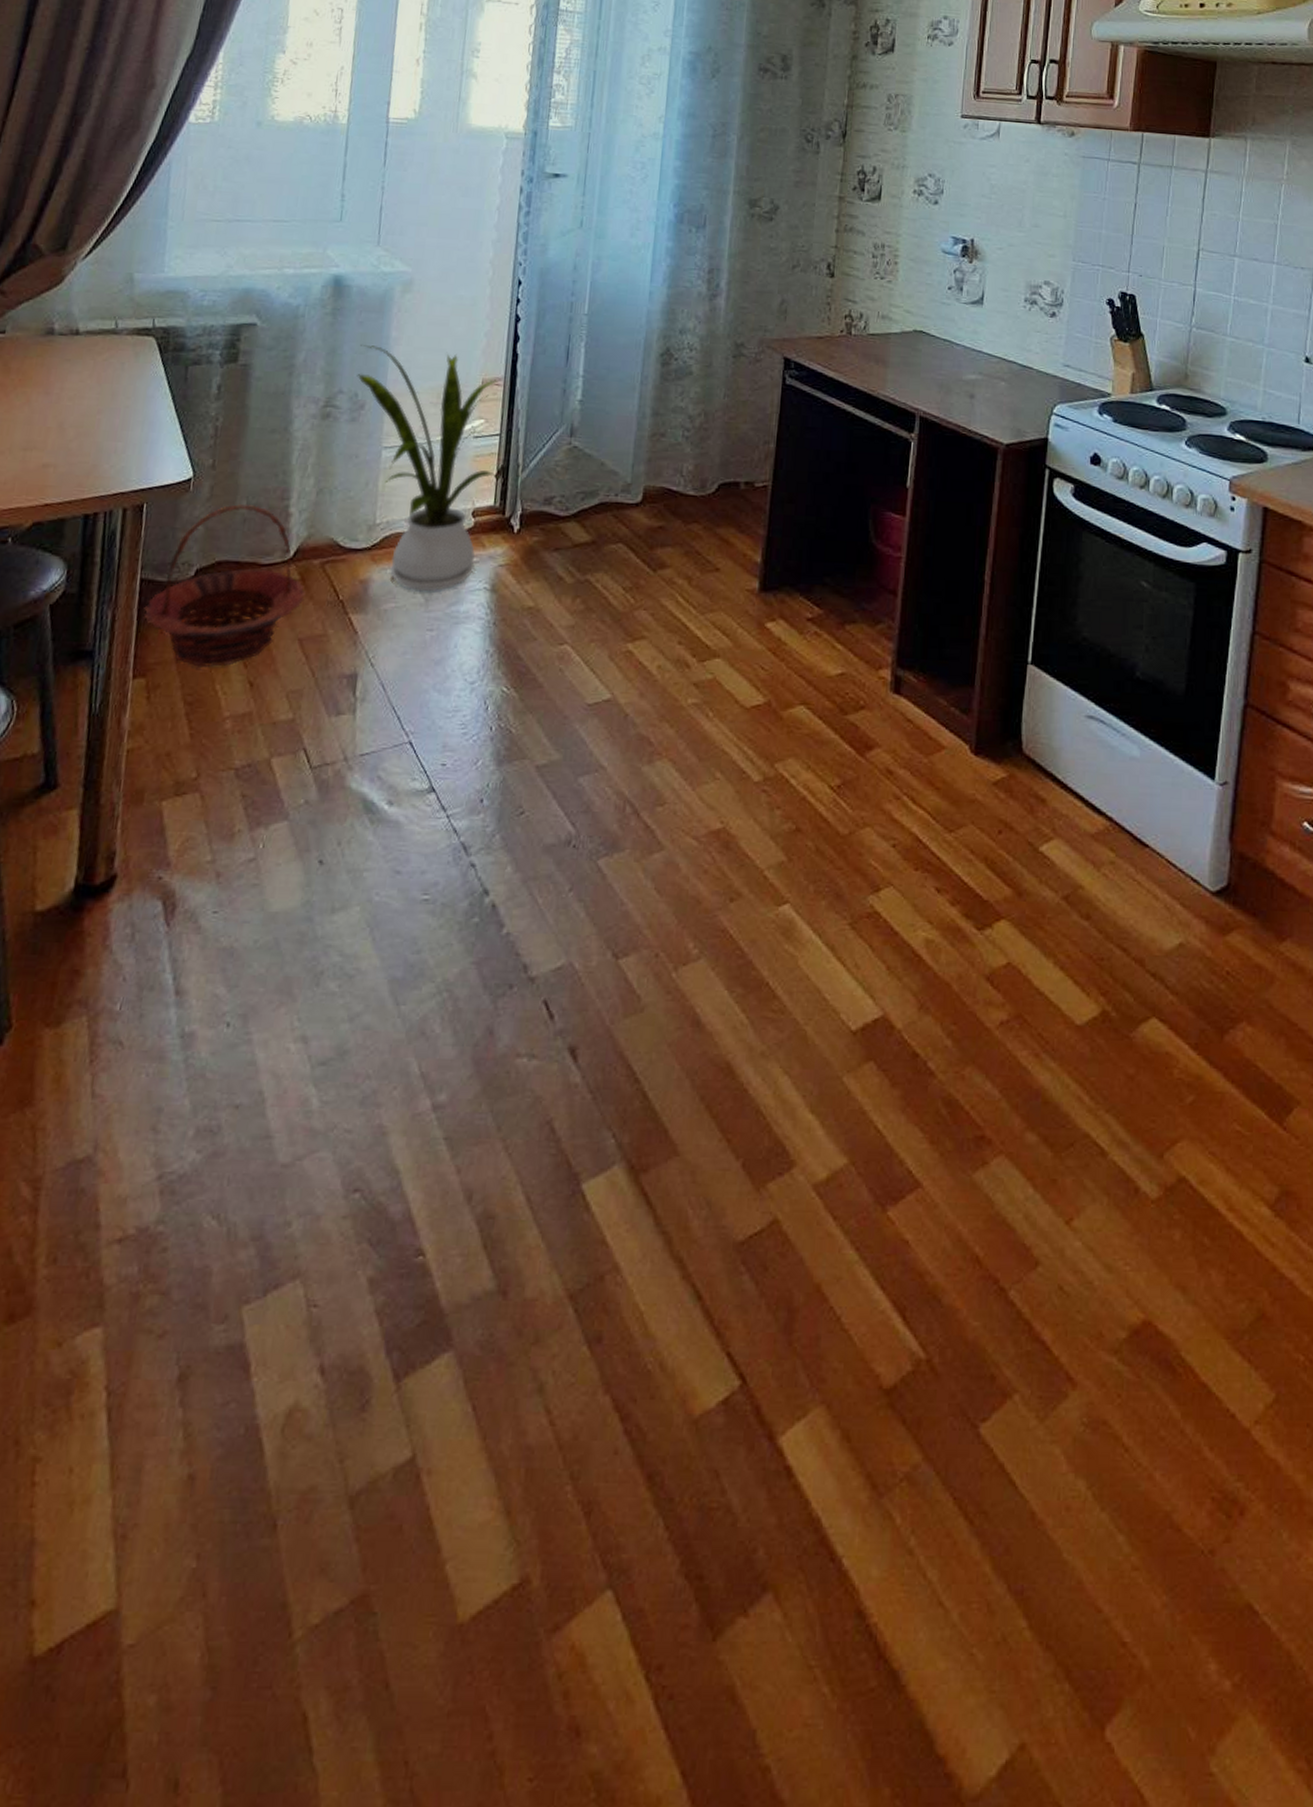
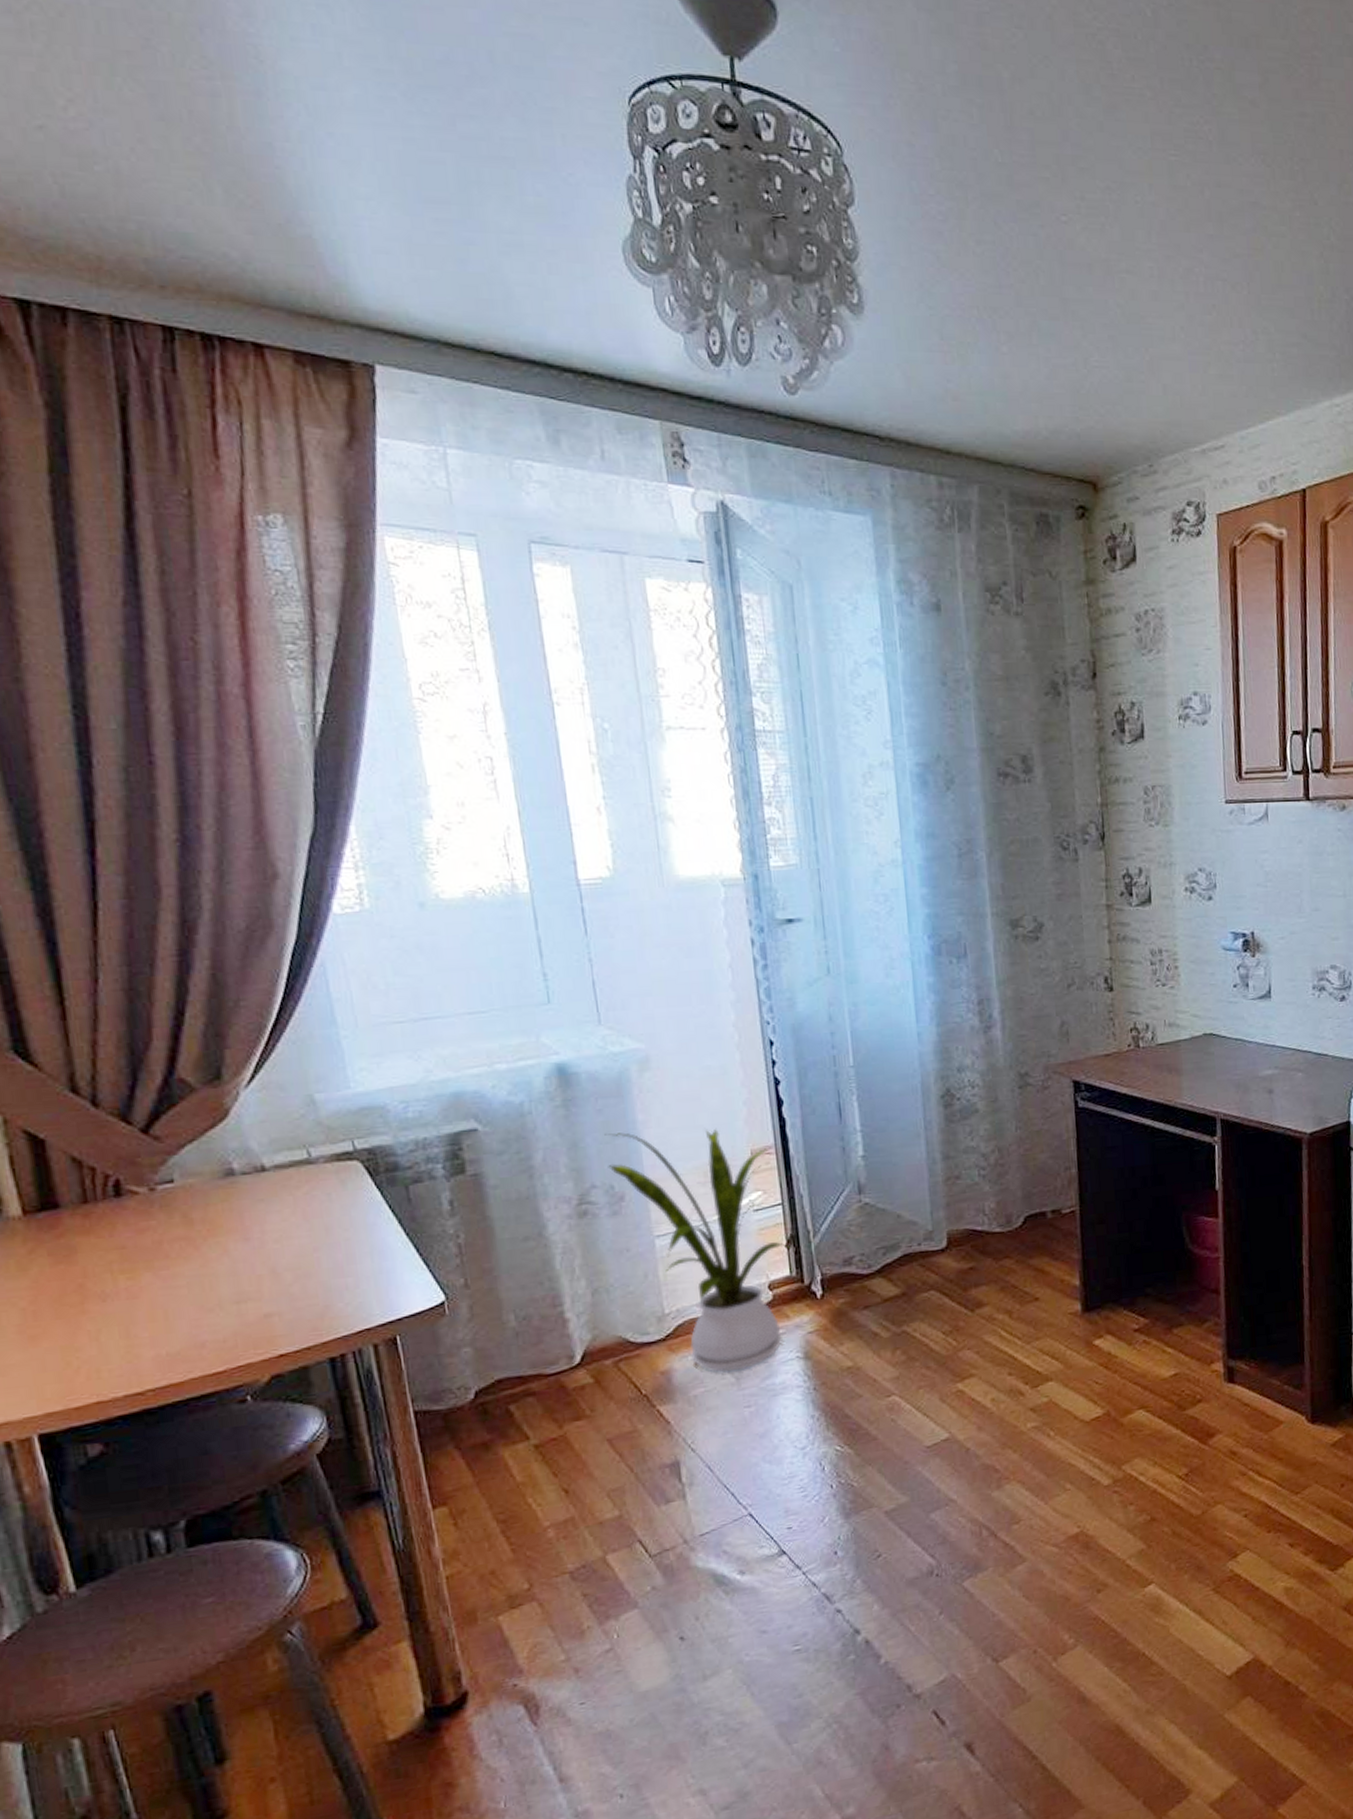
basket: present [144,504,305,668] -> none [426,1317,604,1486]

